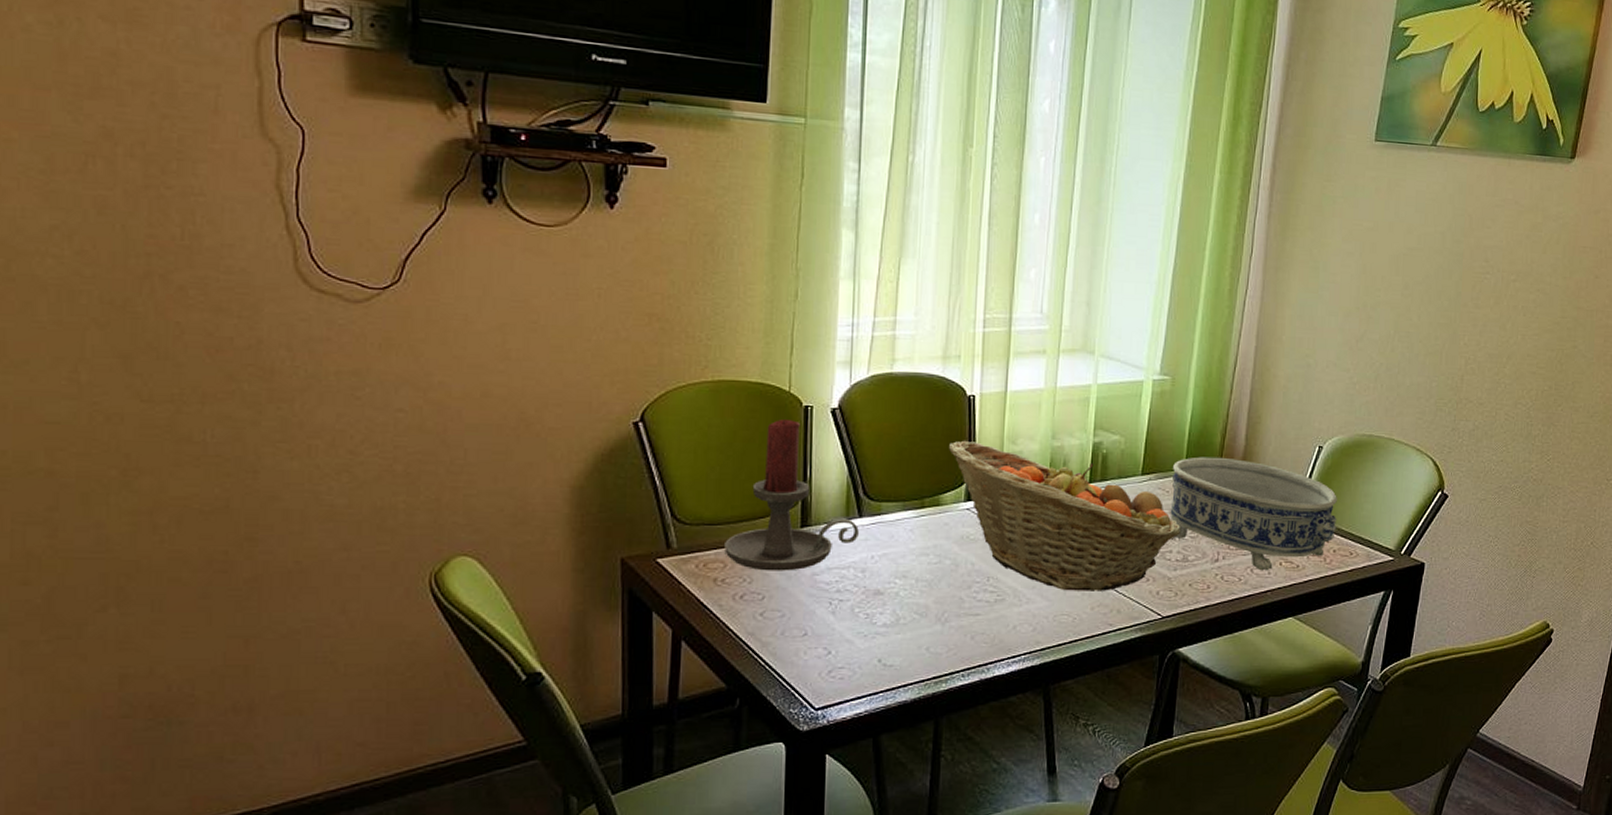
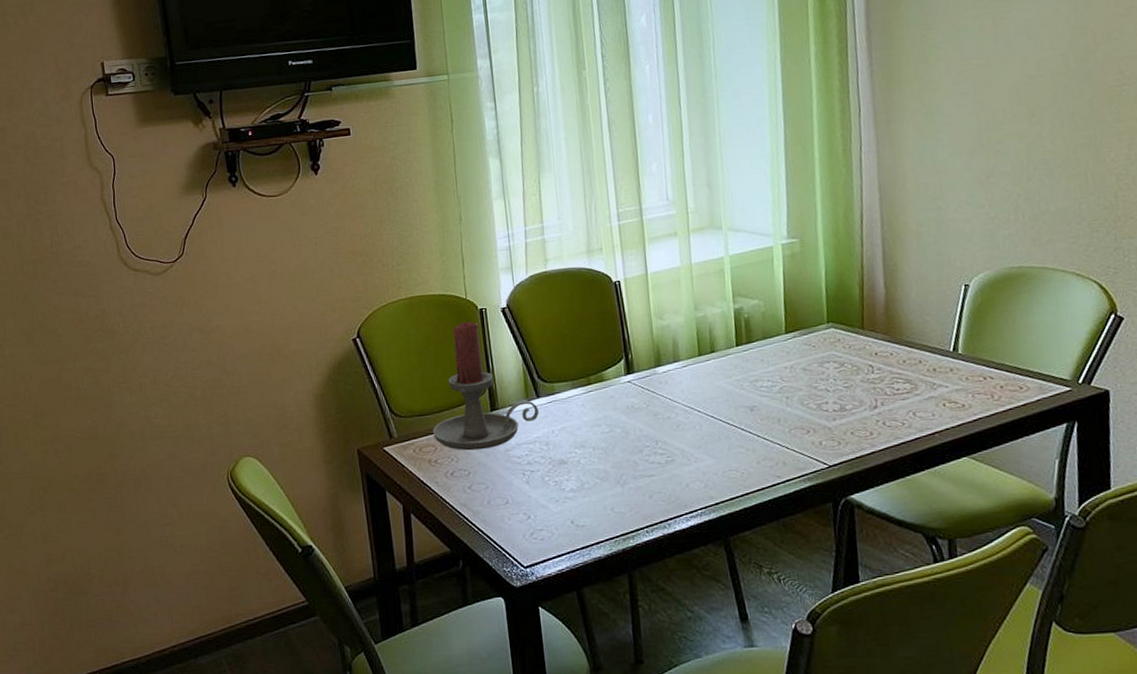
fruit basket: present [949,440,1182,591] -> none [604,321,835,448]
decorative bowl: present [1170,457,1337,571] -> none [815,307,1000,414]

